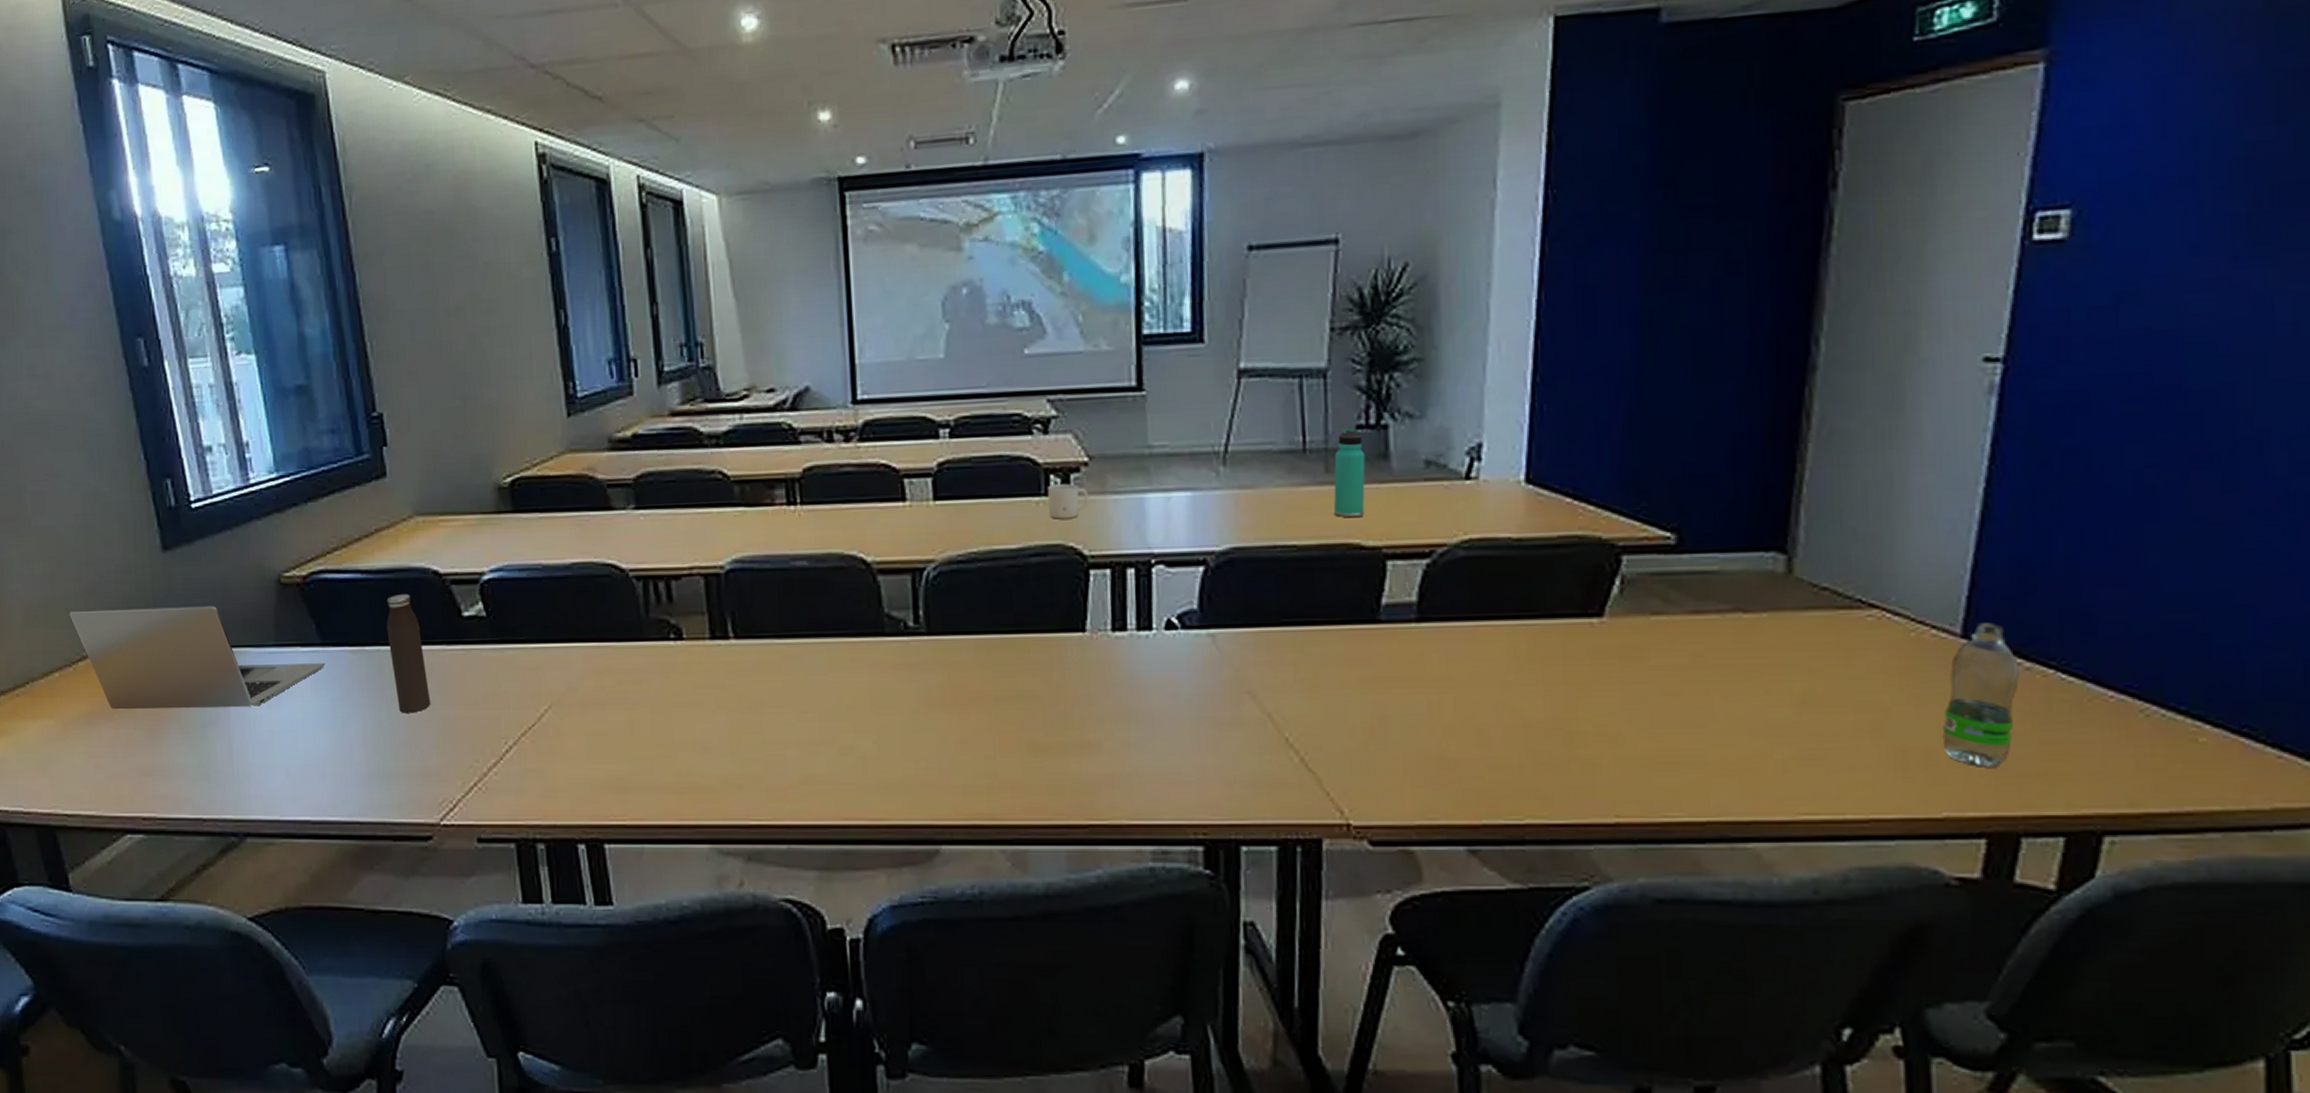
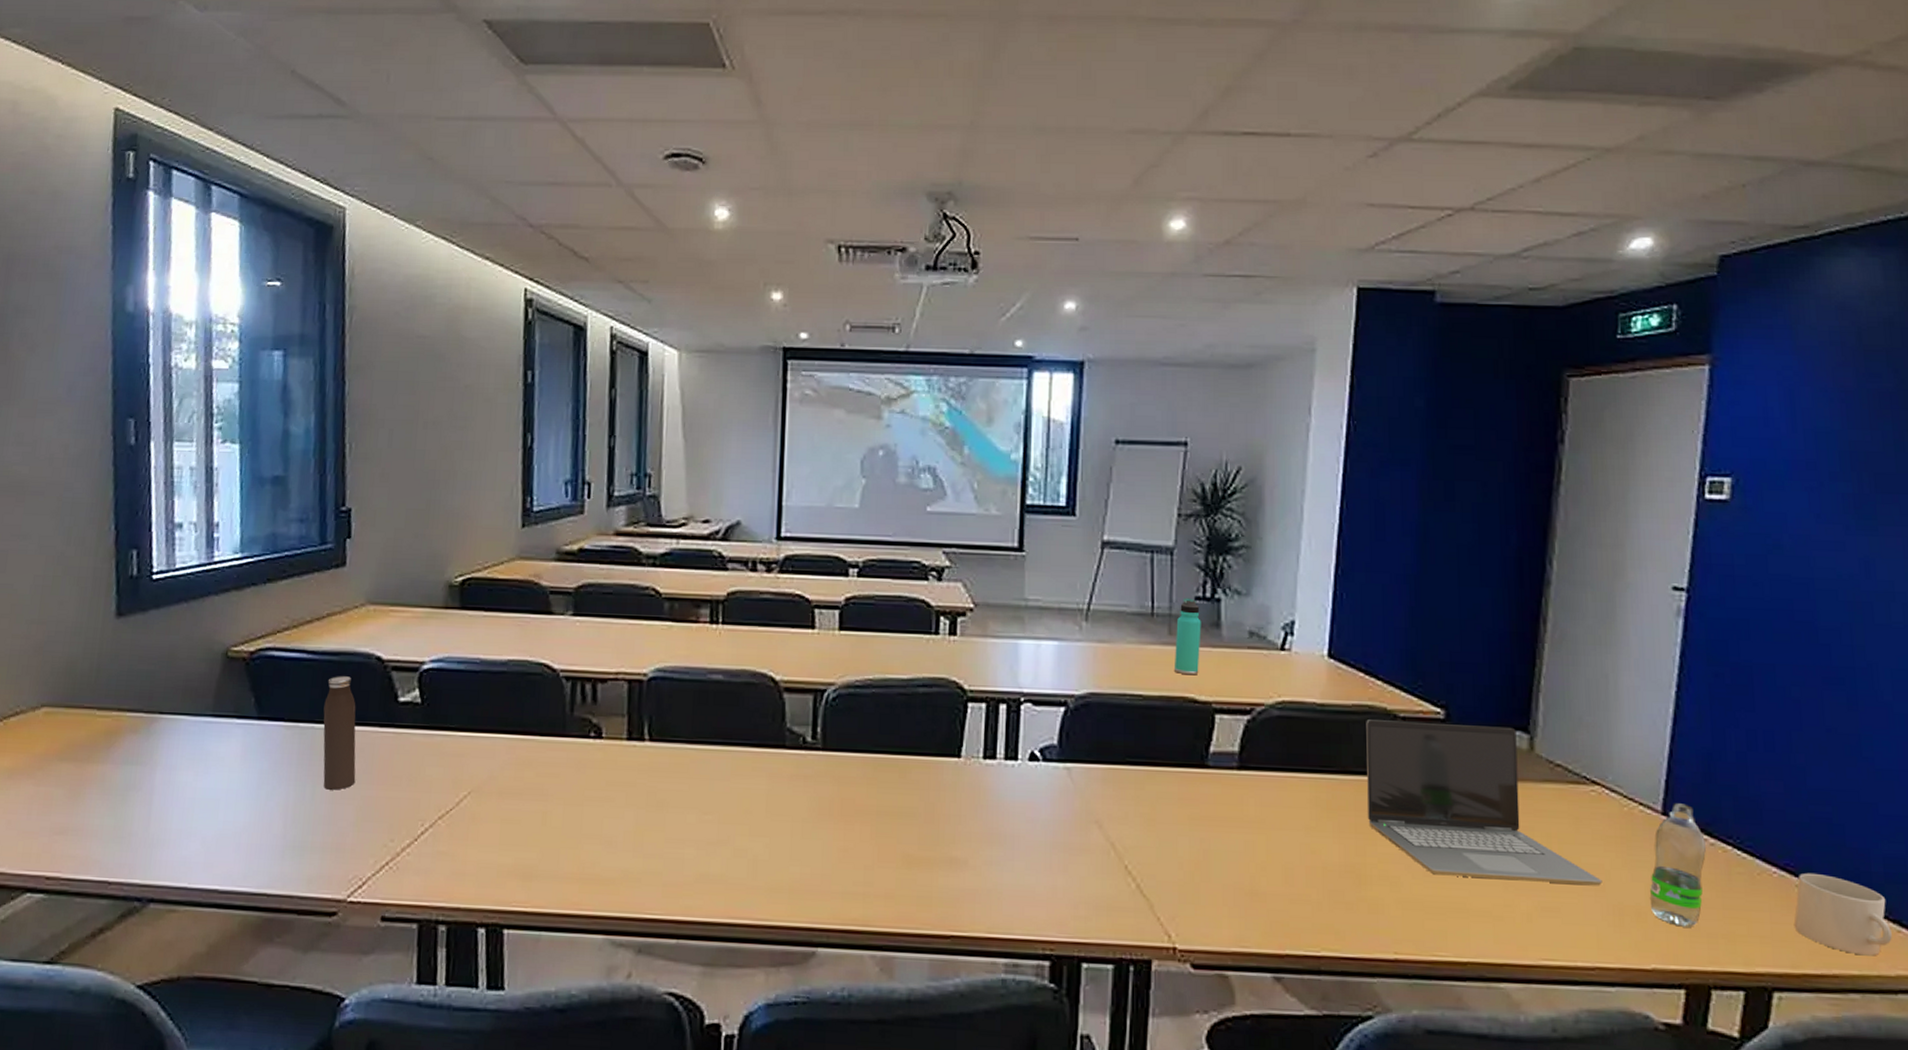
laptop: present [69,606,325,710] -> none [10,667,258,774]
mug: present [1047,484,1089,519] -> none [936,625,972,656]
laptop: none [1575,548,1881,727] -> present [1366,719,1602,886]
mug: none [2134,694,2269,788] -> present [1793,872,1892,956]

